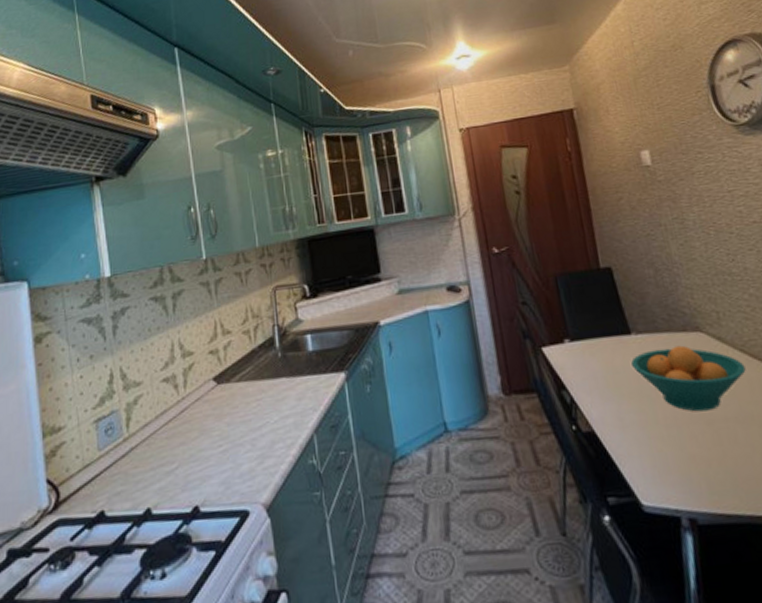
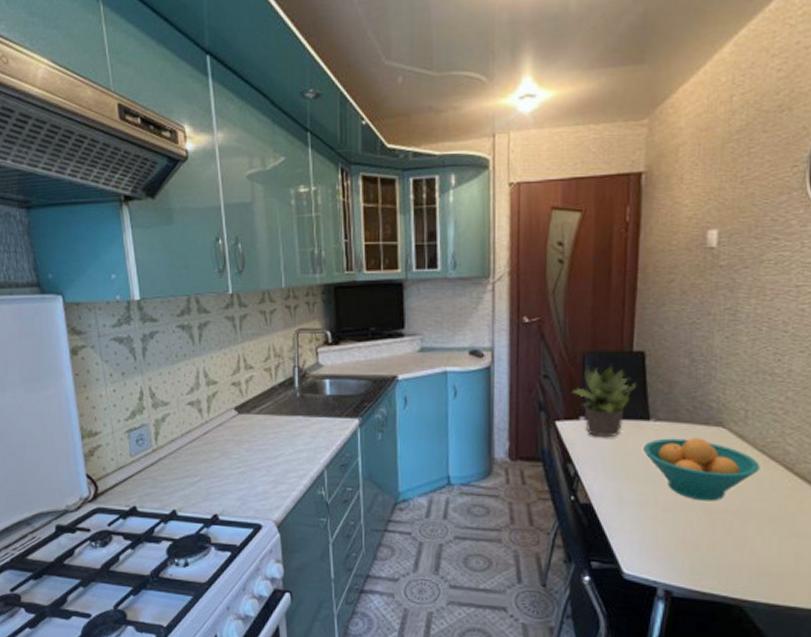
potted plant: none [551,283,611,359] -> present [571,364,636,438]

